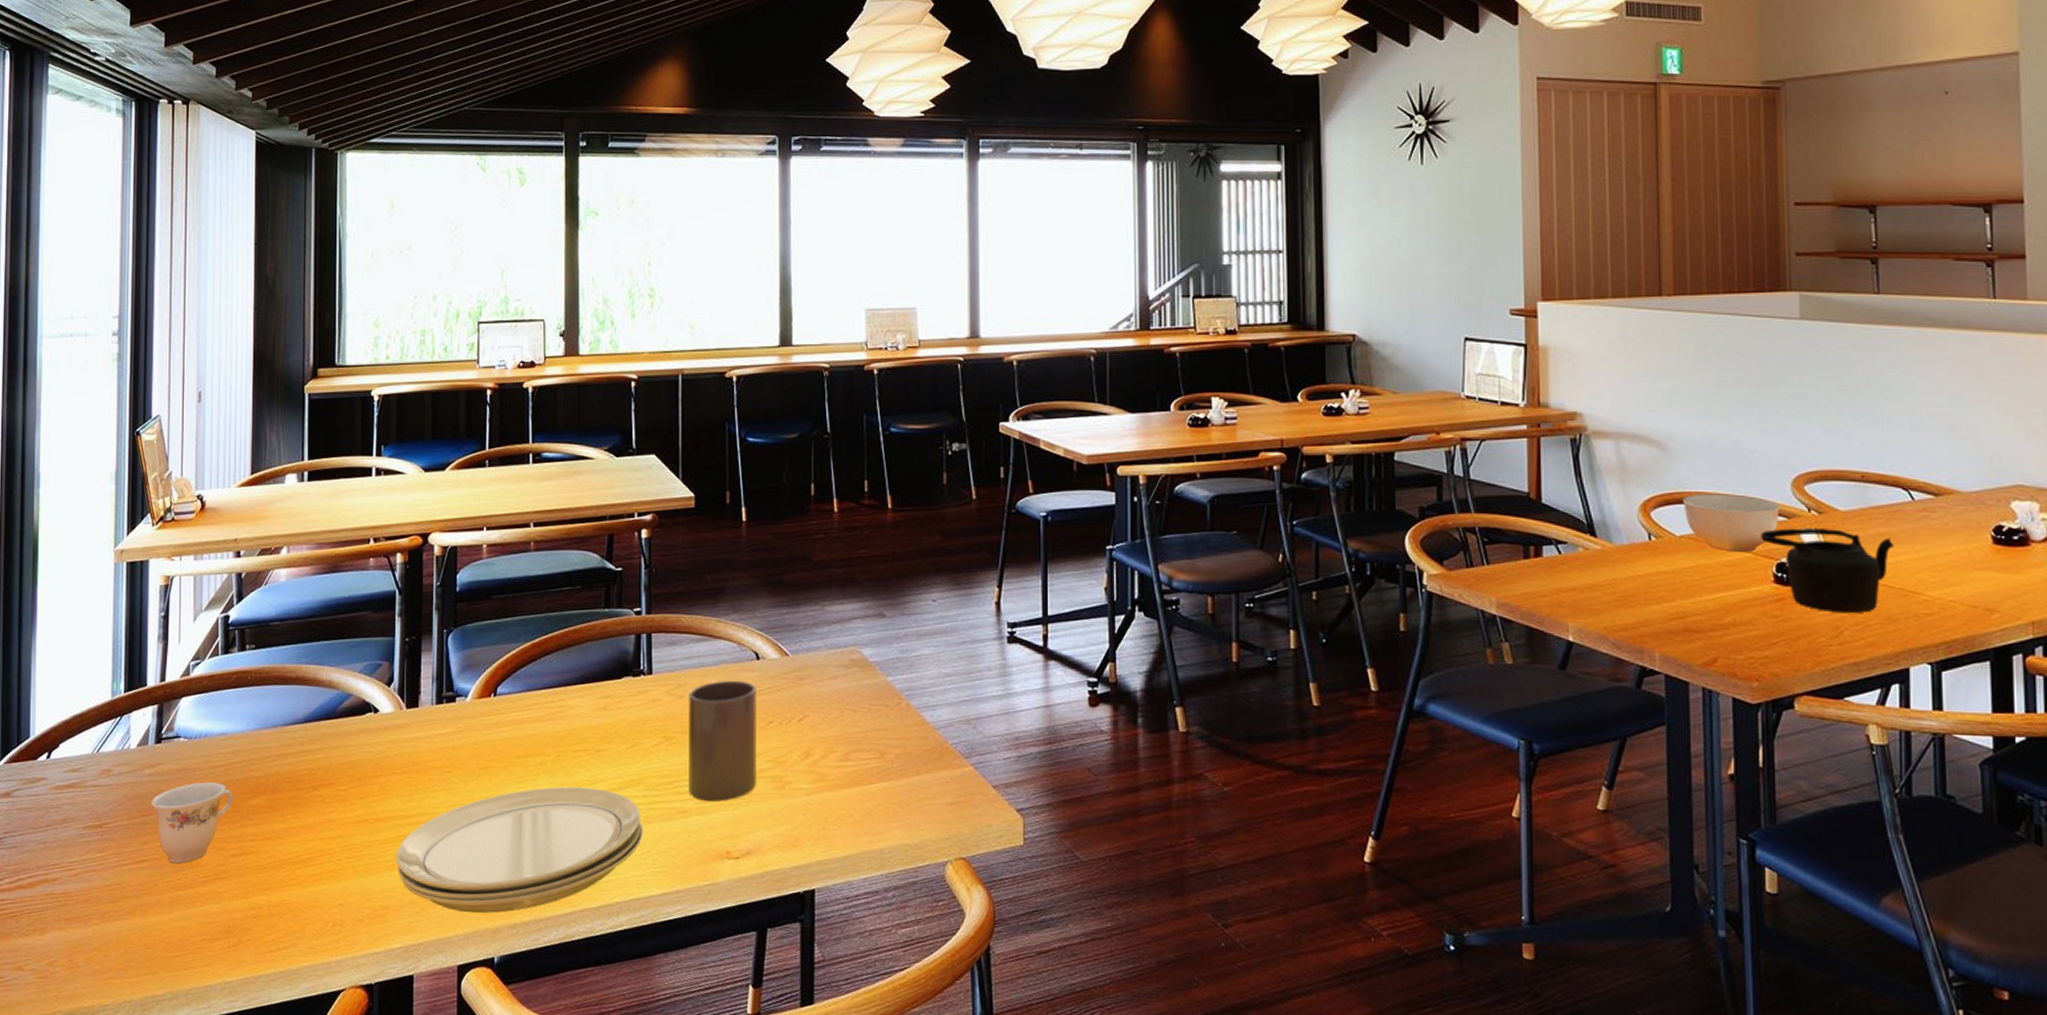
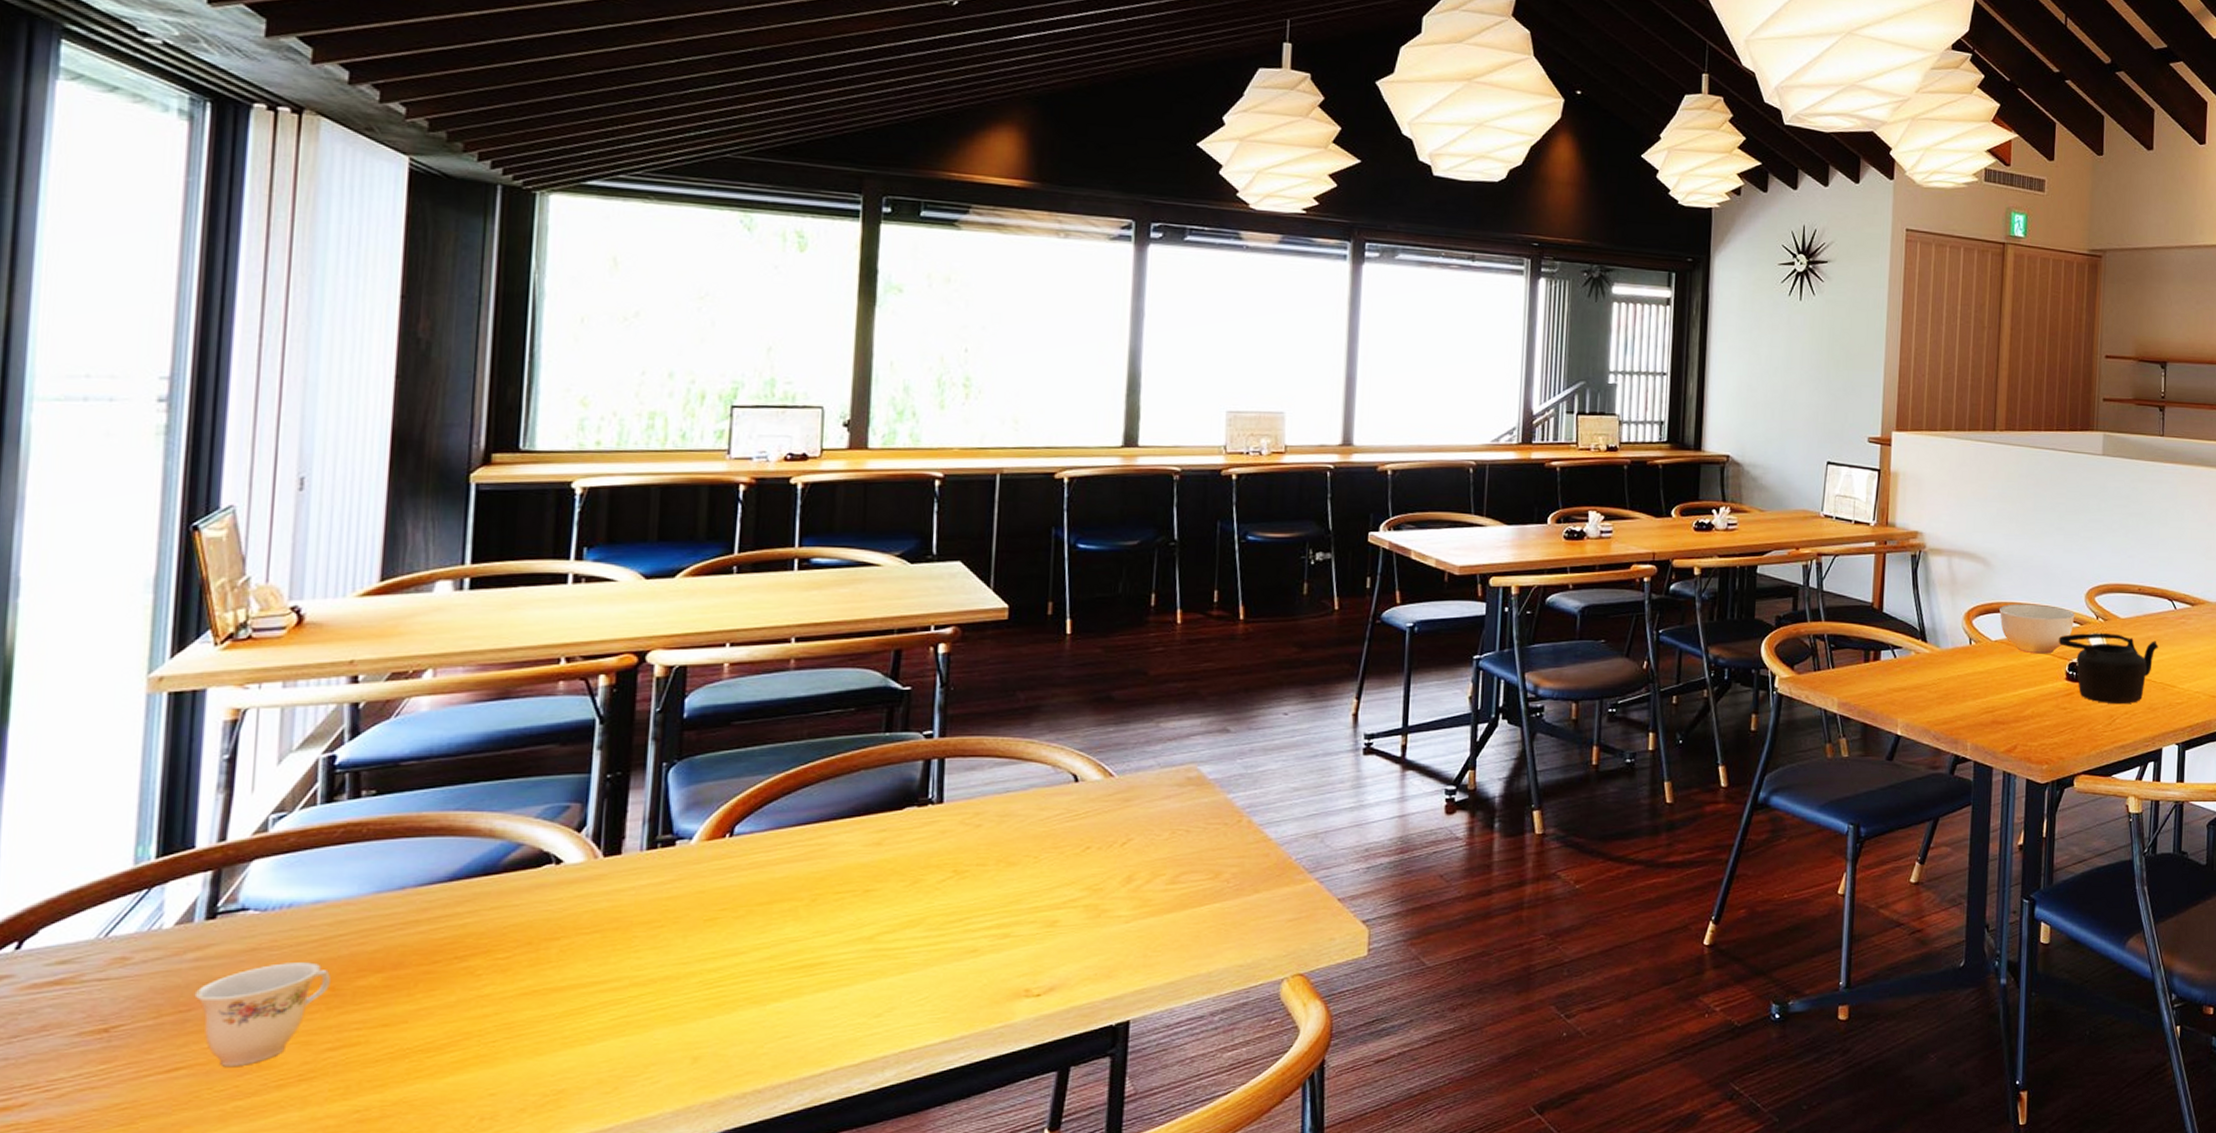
plate: present [395,786,643,913] -> none [577,932,922,1086]
cup: present [687,680,758,801] -> none [982,805,1073,937]

